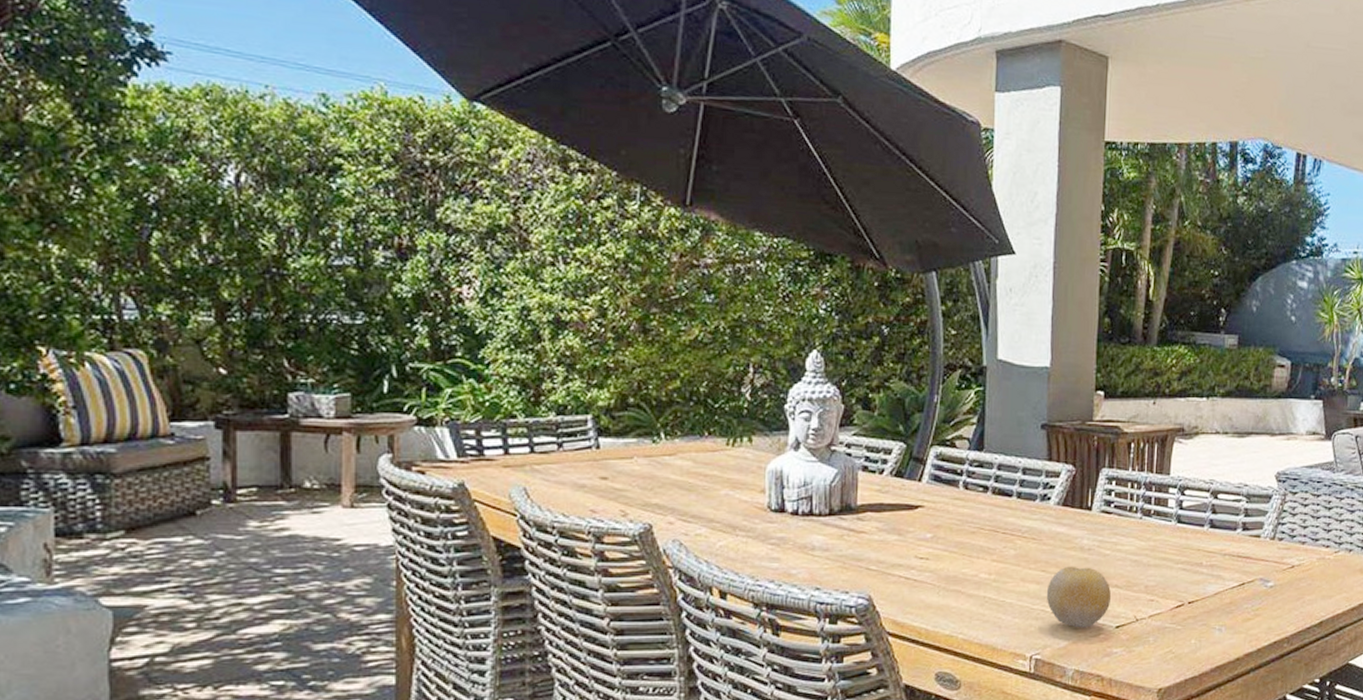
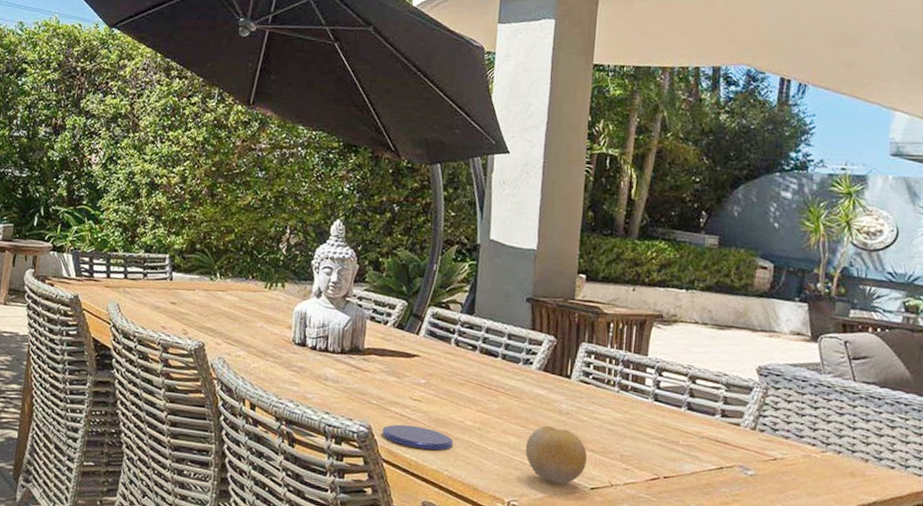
saucer: none [885,589,968,614] -> present [382,424,454,450]

